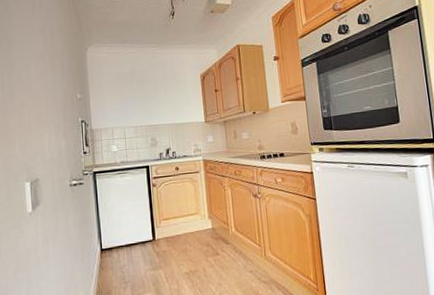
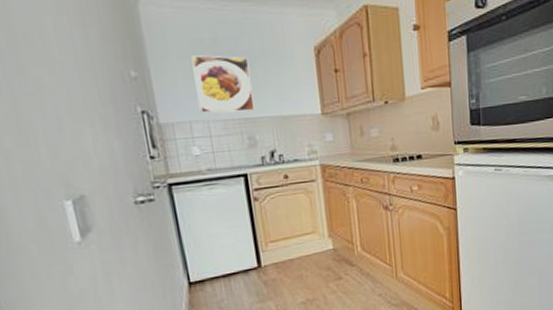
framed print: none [116,83,157,122] -> present [191,55,255,113]

